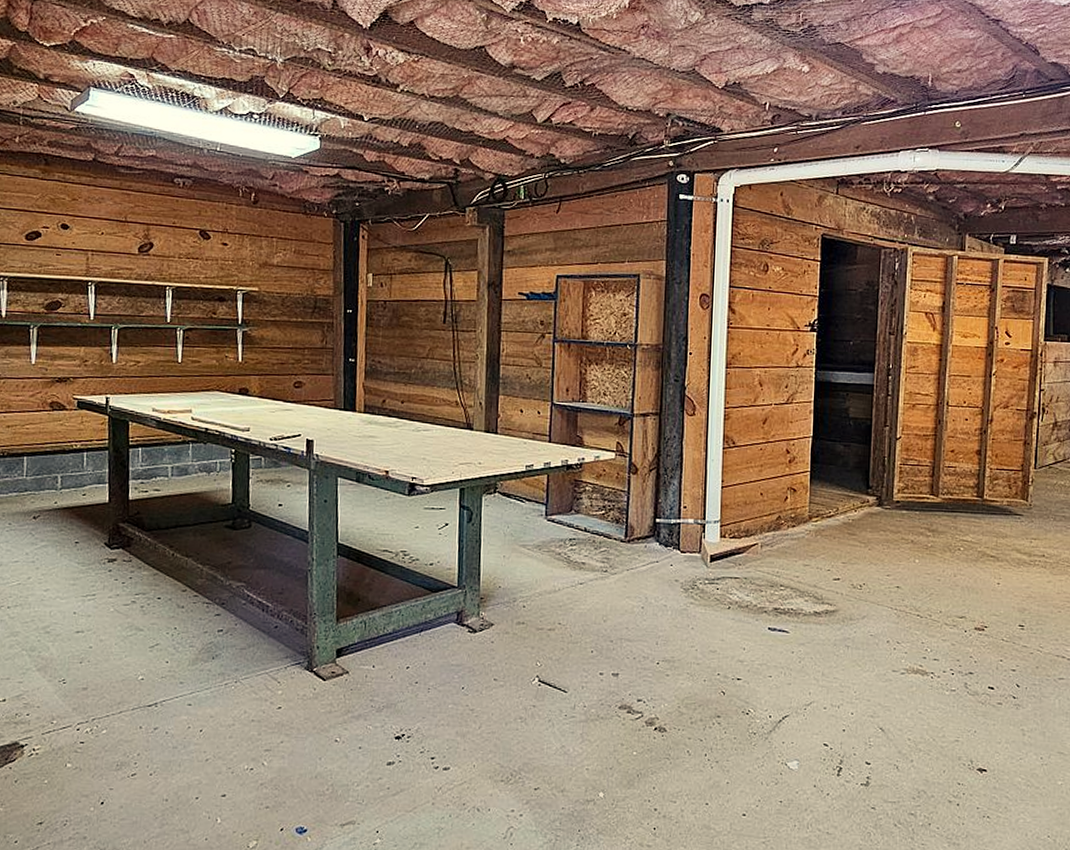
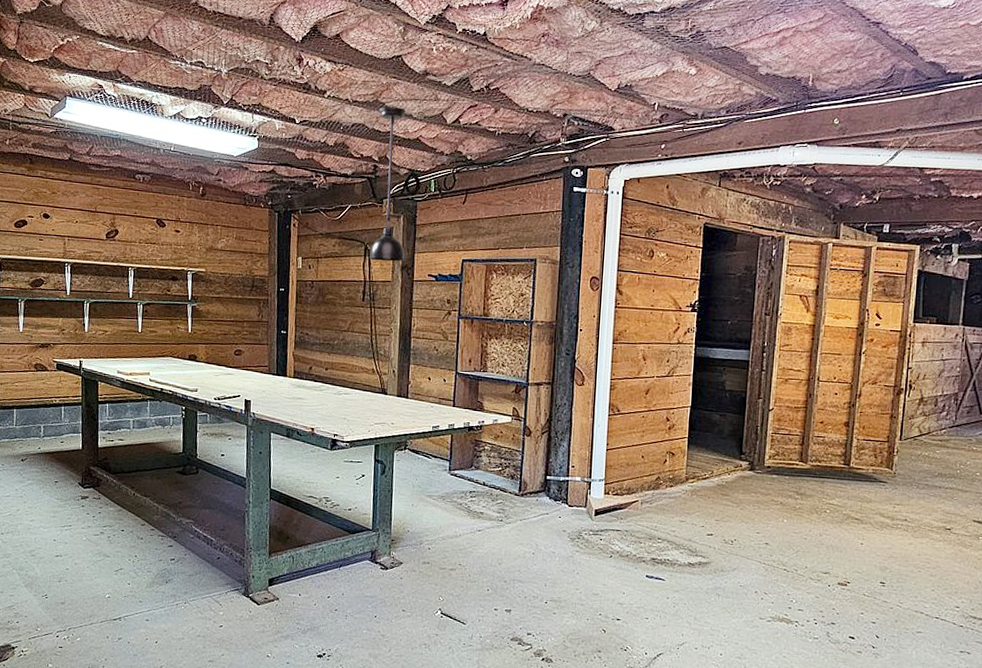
light fixture: none [451,103,492,278] -> present [370,106,407,262]

